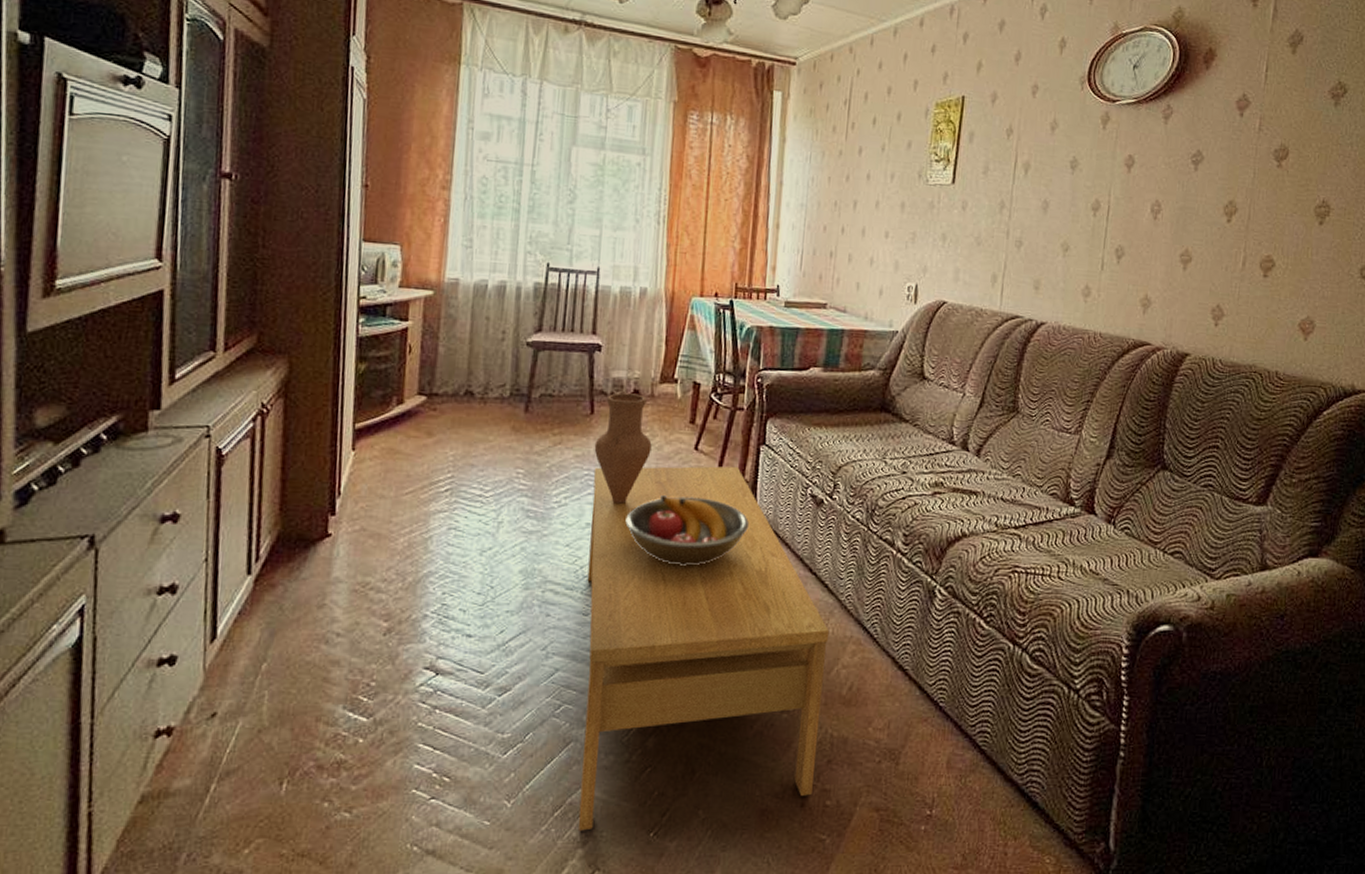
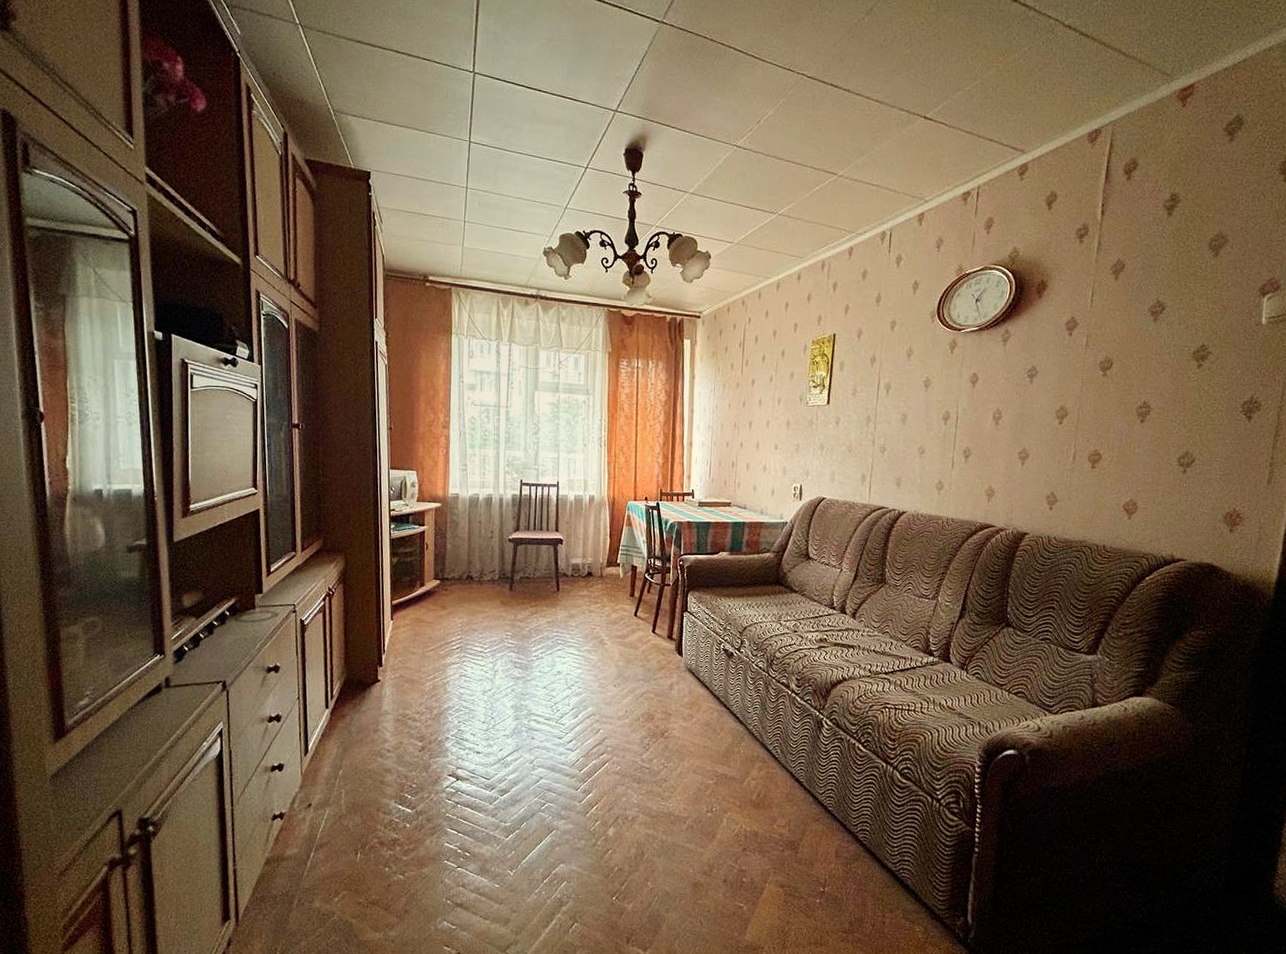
coffee table: present [578,466,830,831] -> none [560,628,741,894]
vase: present [594,393,652,504] -> none [561,575,603,657]
fruit bowl: present [625,495,749,566] -> none [586,650,677,703]

